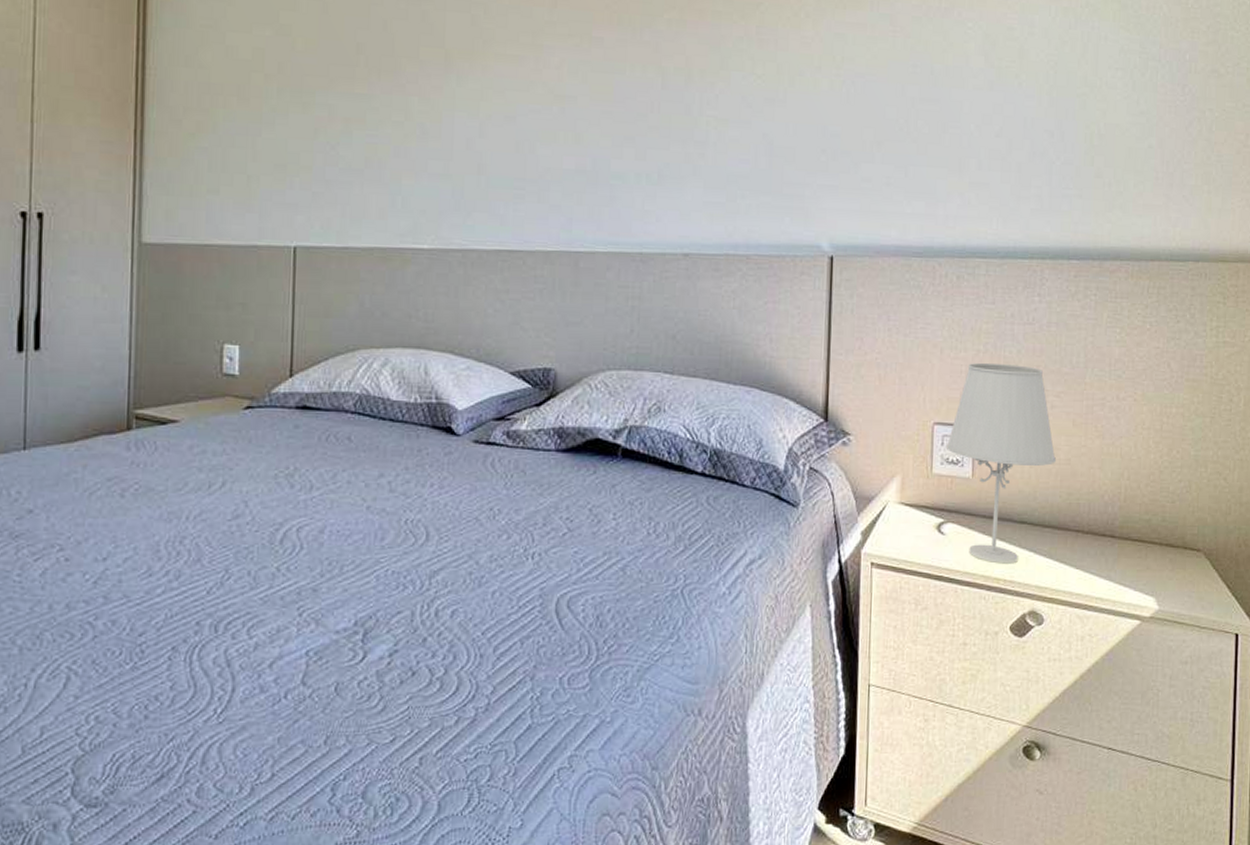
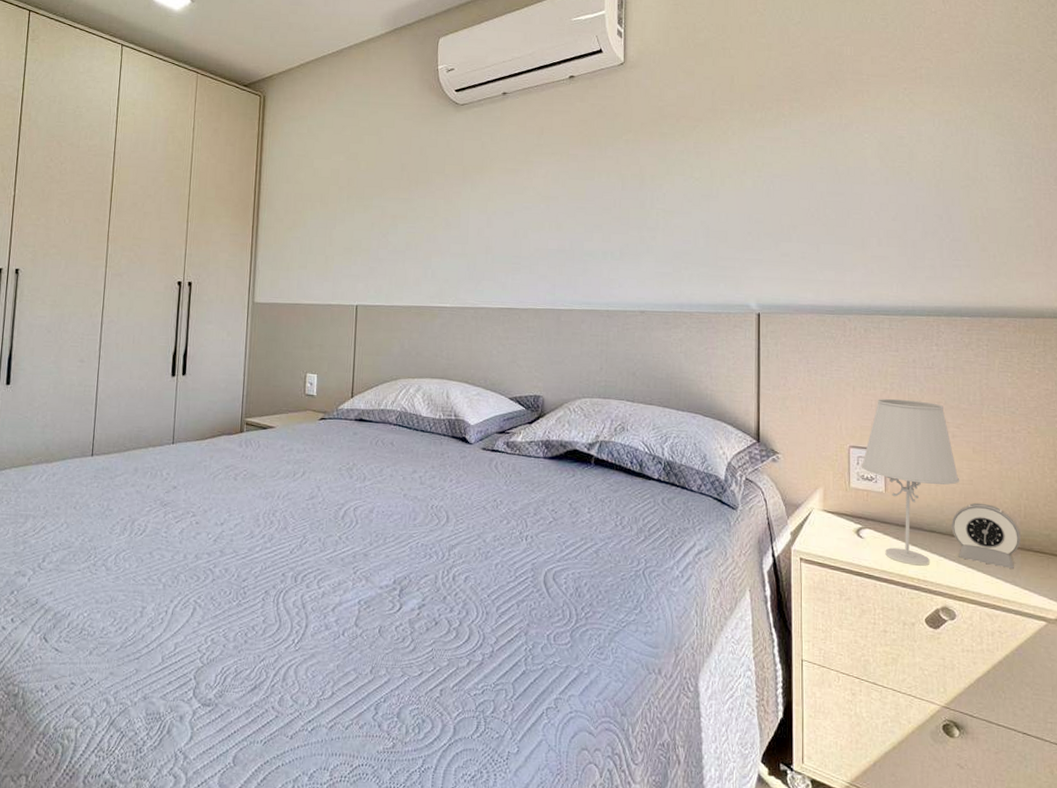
alarm clock: none [1044,486,1120,561] -> present [951,502,1022,568]

